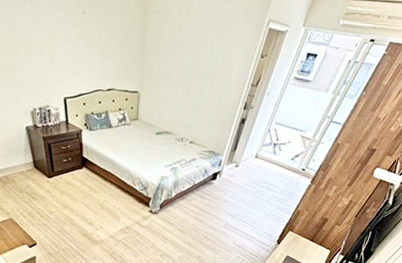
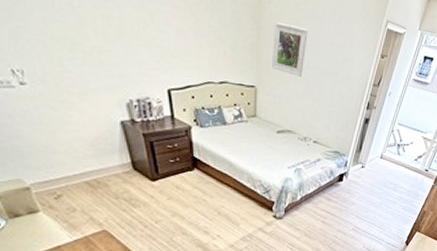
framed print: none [154,30,189,81] -> present [272,21,308,77]

